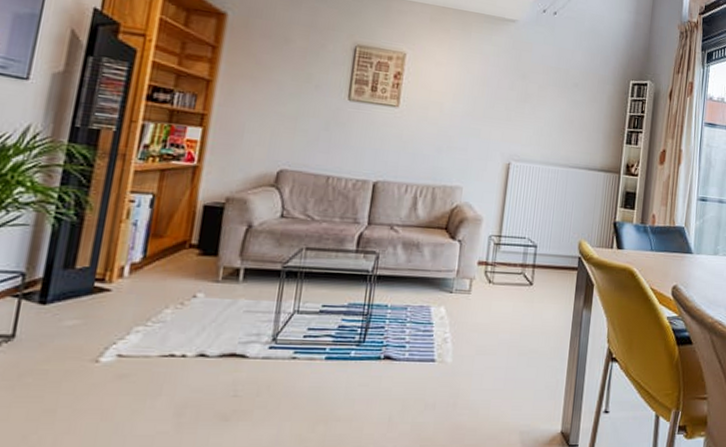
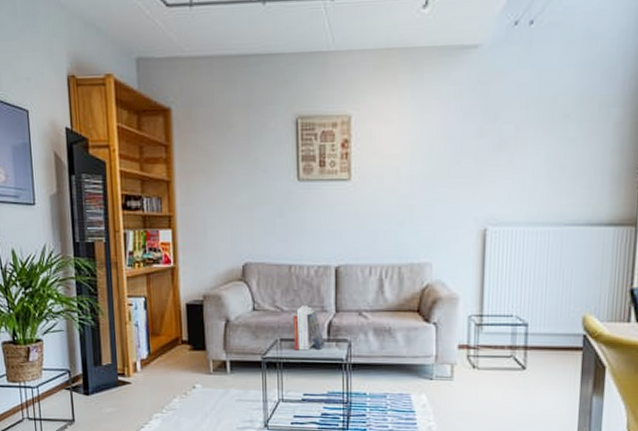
books: none [319,216,353,262] -> present [293,306,325,351]

